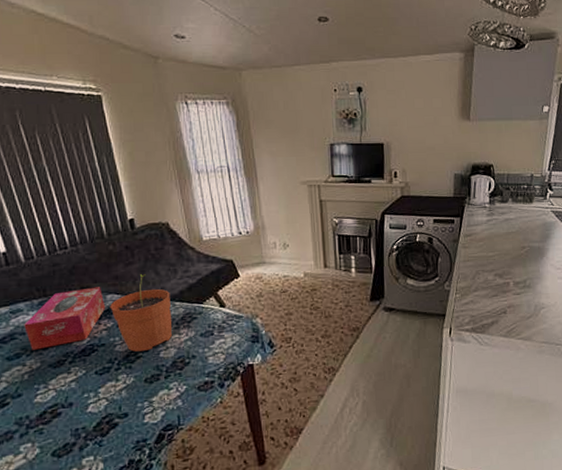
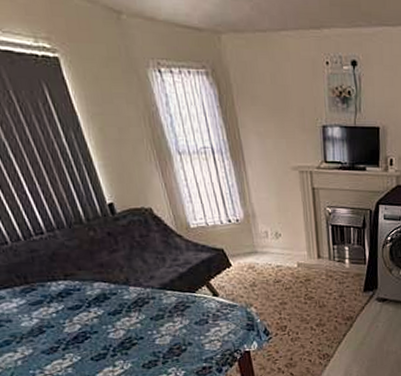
tissue box: present [24,287,106,350] -> none [9,274,94,337]
plant pot: present [110,274,172,352] -> none [98,262,166,339]

